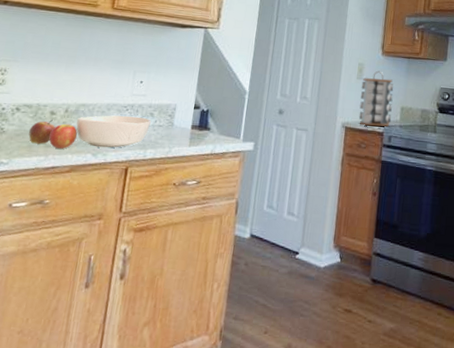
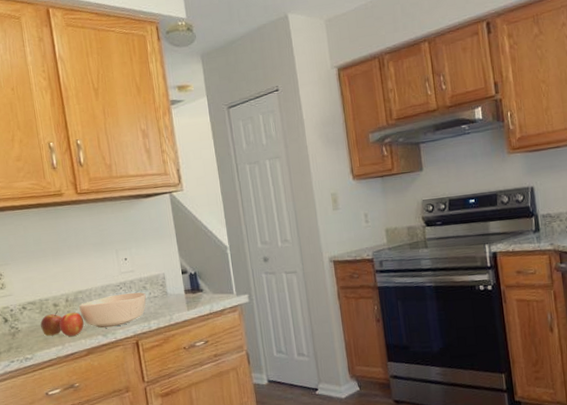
spice rack: present [358,70,394,127] -> none [339,196,379,256]

